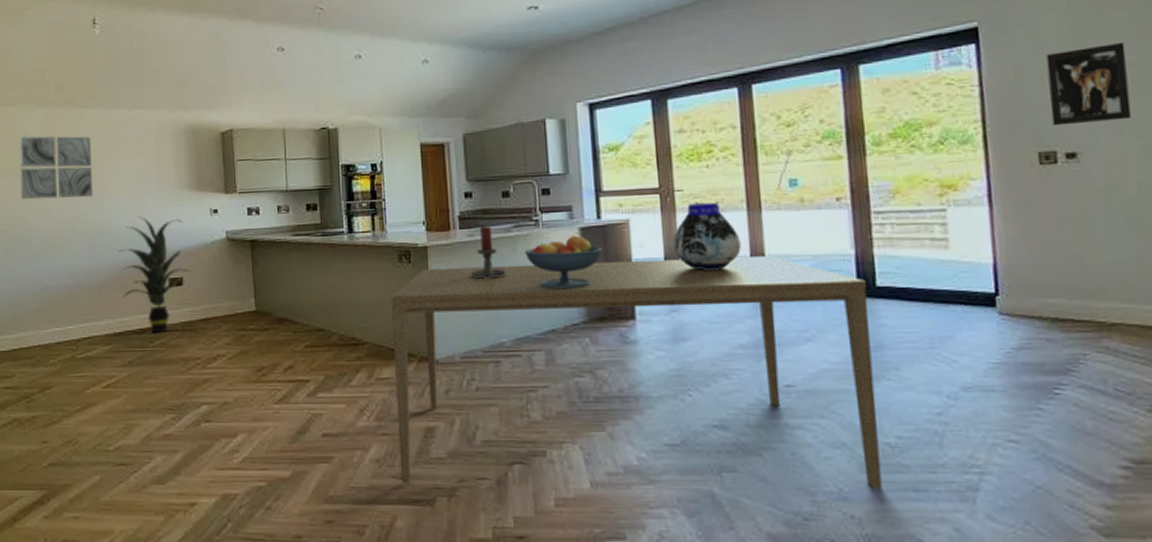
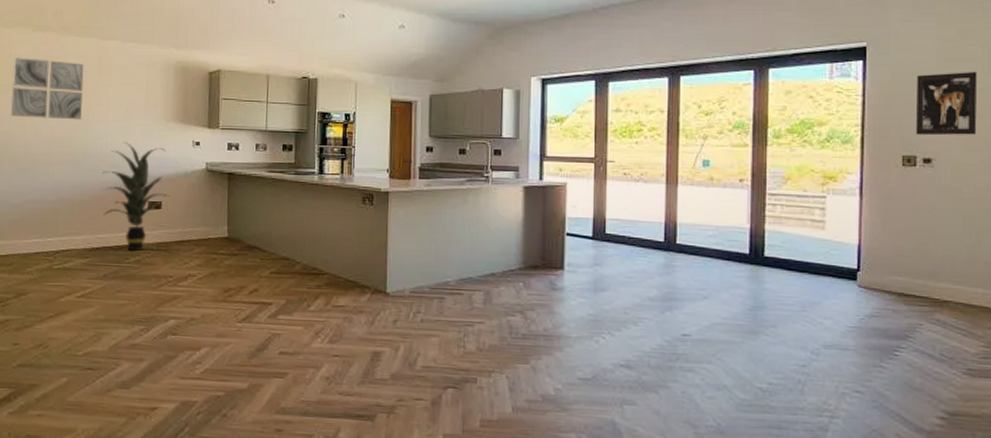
dining table: present [390,256,883,488] -> none [347,211,756,425]
candle holder: present [469,225,507,279] -> none [424,177,458,225]
fruit bowl: present [524,236,602,288] -> none [474,193,541,238]
vase: present [673,202,741,270] -> none [602,173,658,232]

